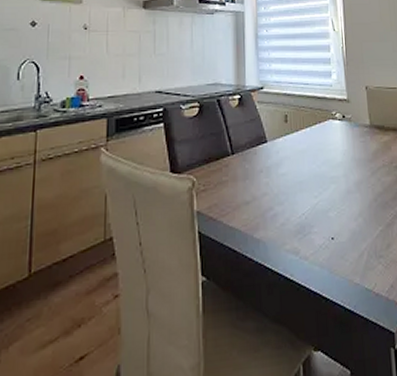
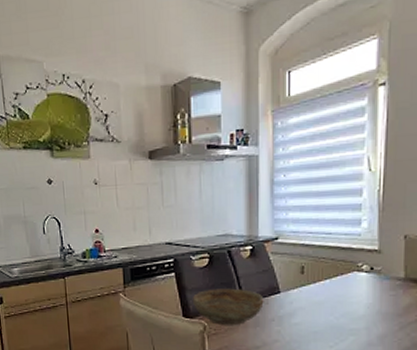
bowl: none [180,138,252,181] -> present [192,288,264,326]

